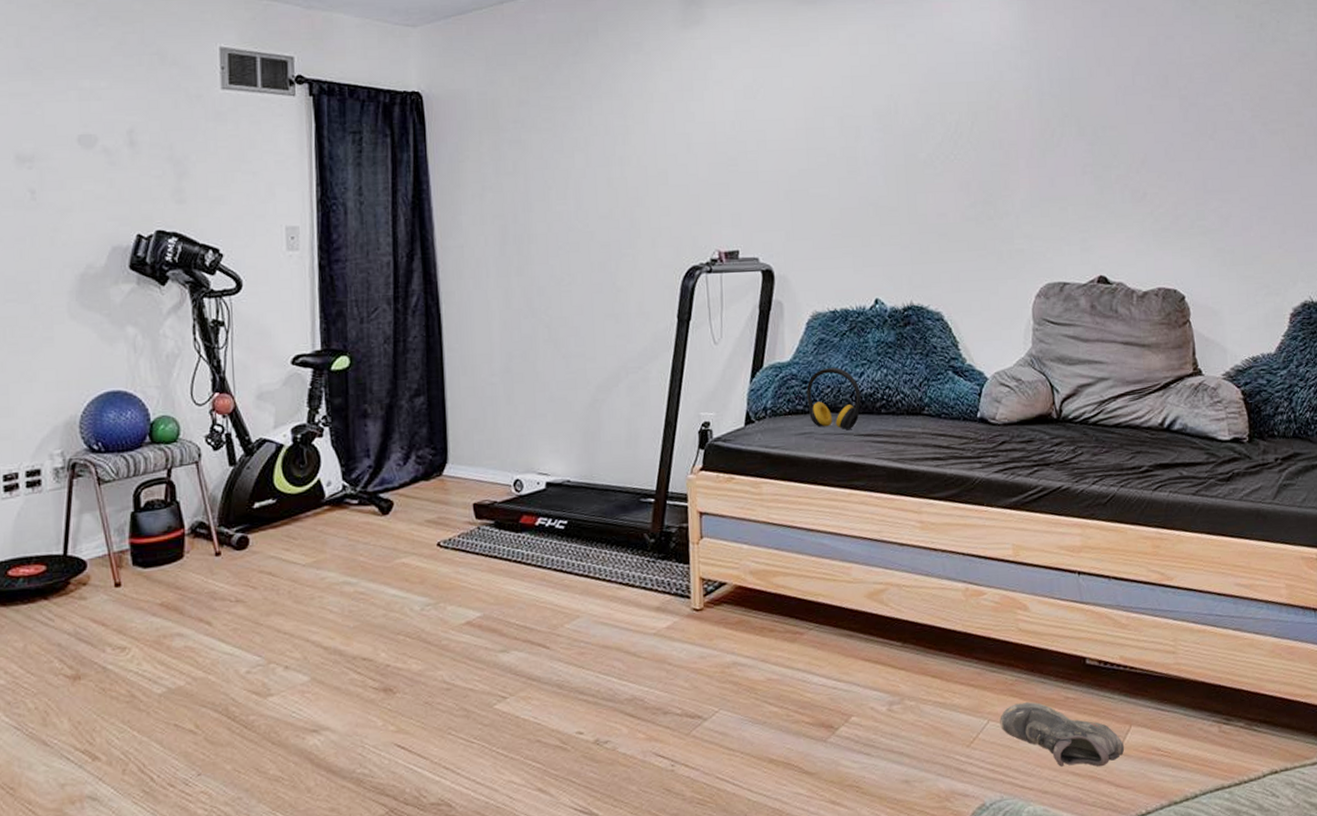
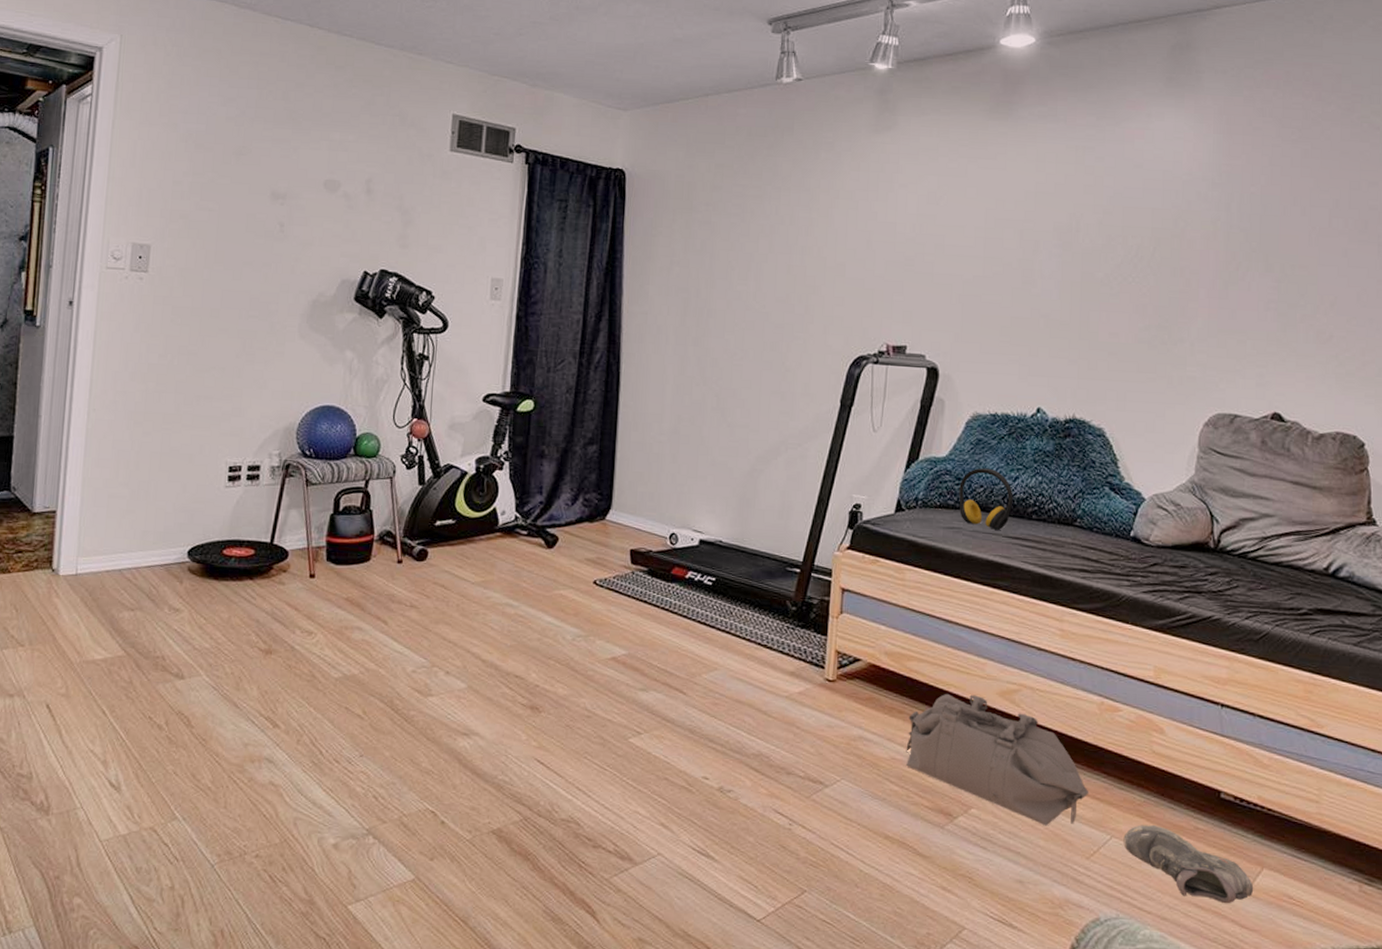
duffel bag: none [780,601,964,722] -> present [906,693,1089,826]

